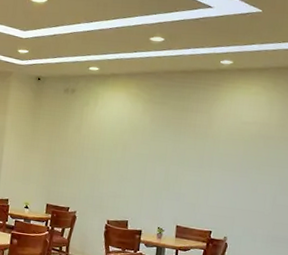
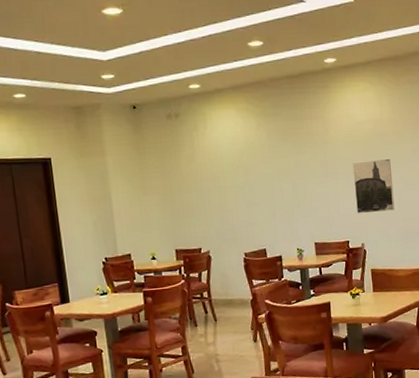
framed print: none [225,159,271,212] -> present [352,158,395,214]

